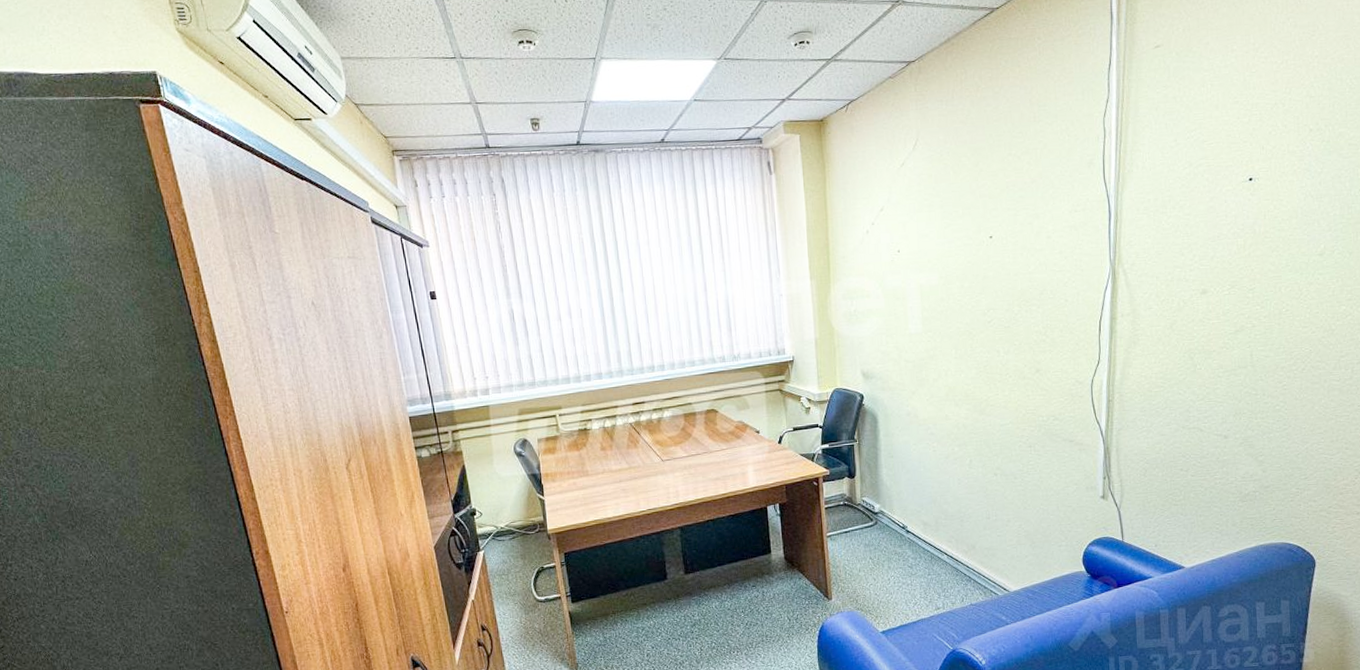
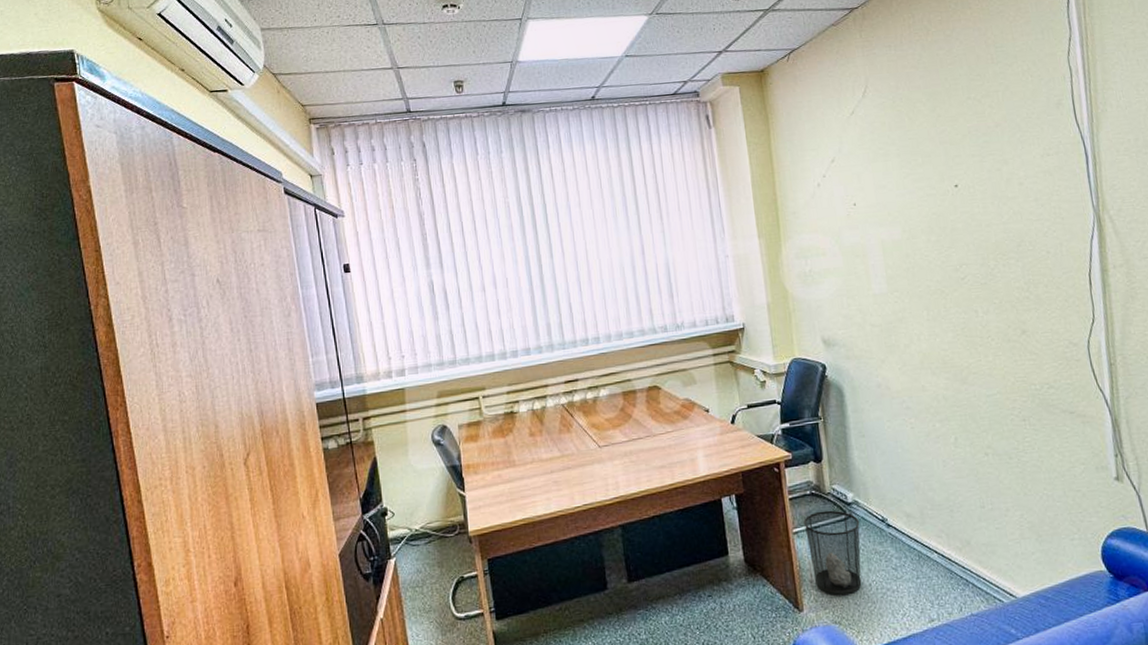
waste bin: none [836,518,884,588] -> present [803,510,862,596]

